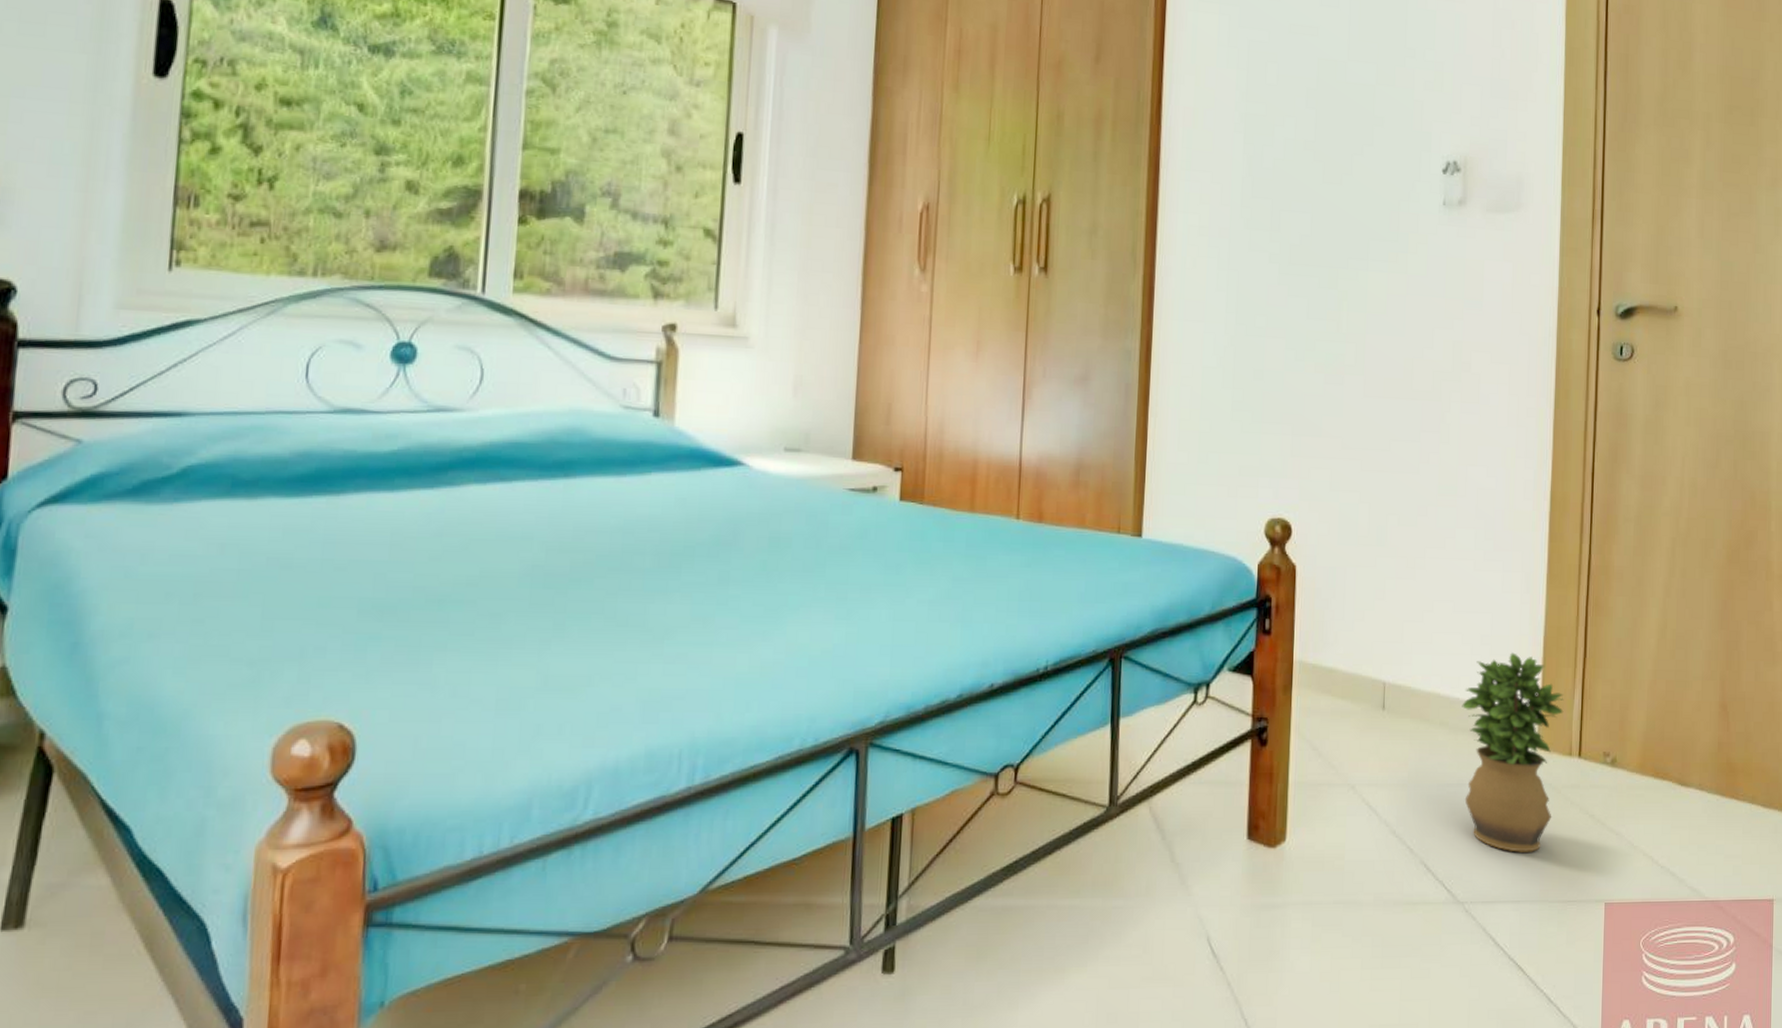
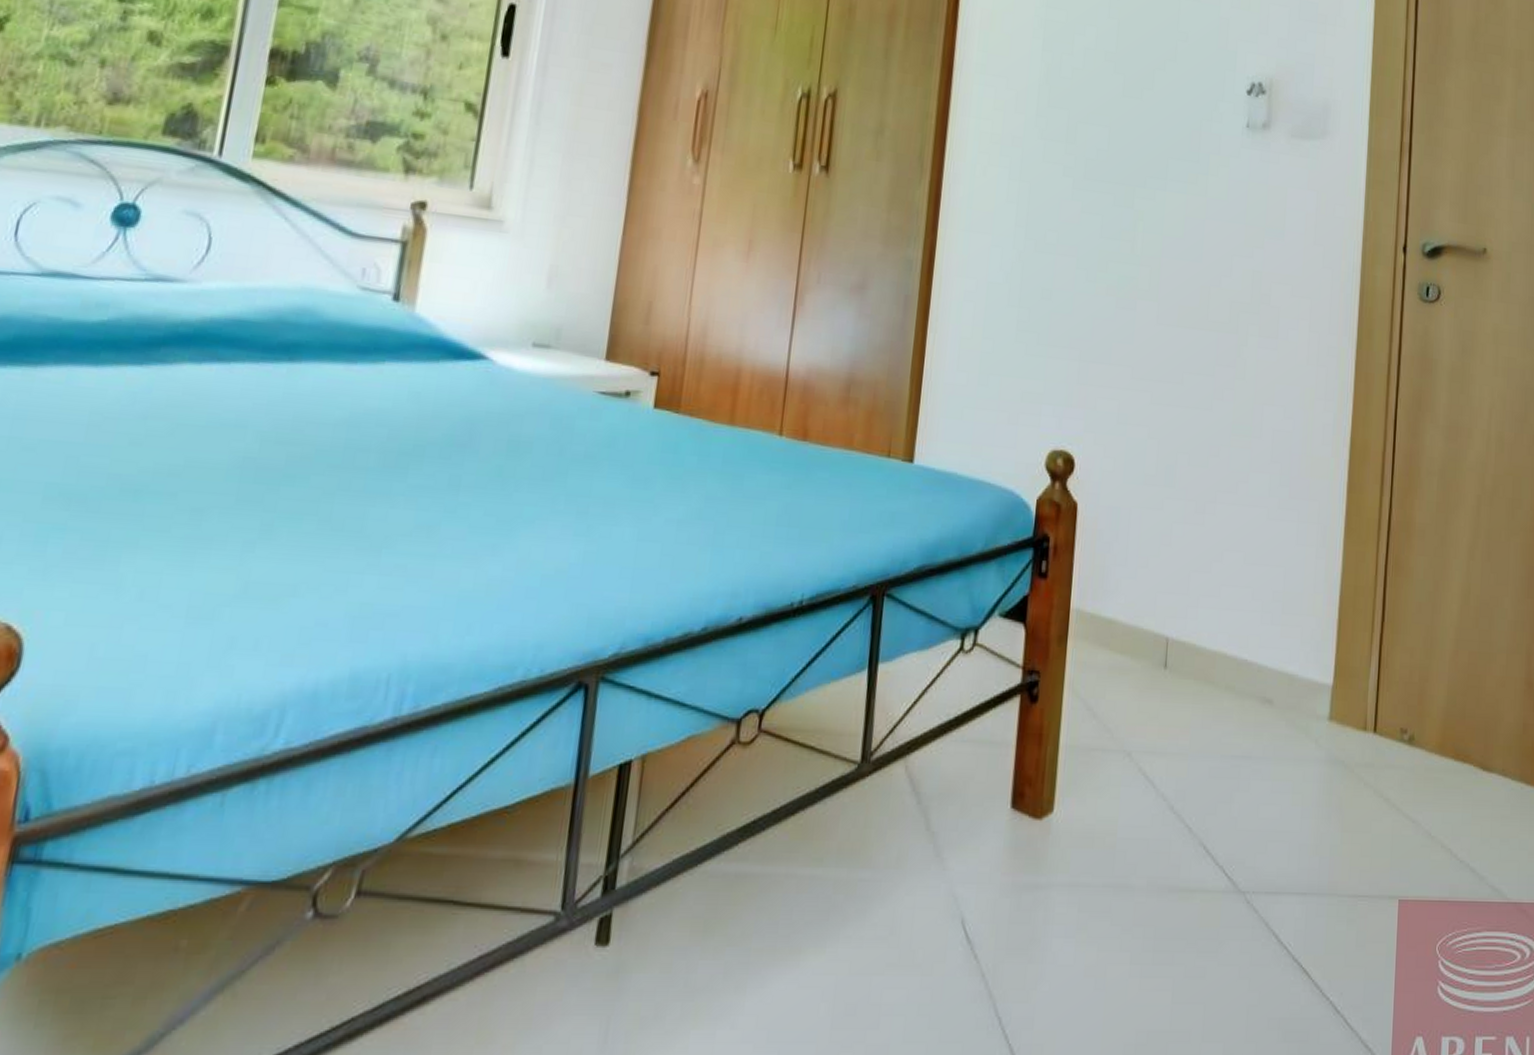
potted plant: present [1462,652,1564,852] -> none [1249,612,1360,838]

